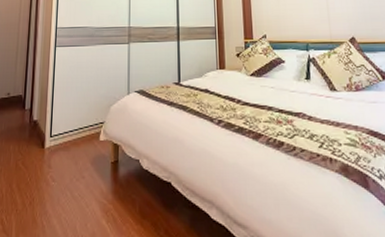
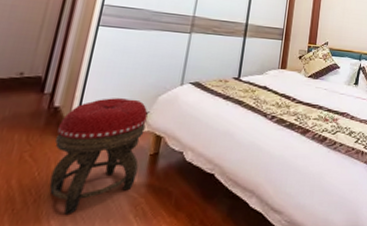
footstool: none [38,110,104,217] -> present [49,98,148,214]

